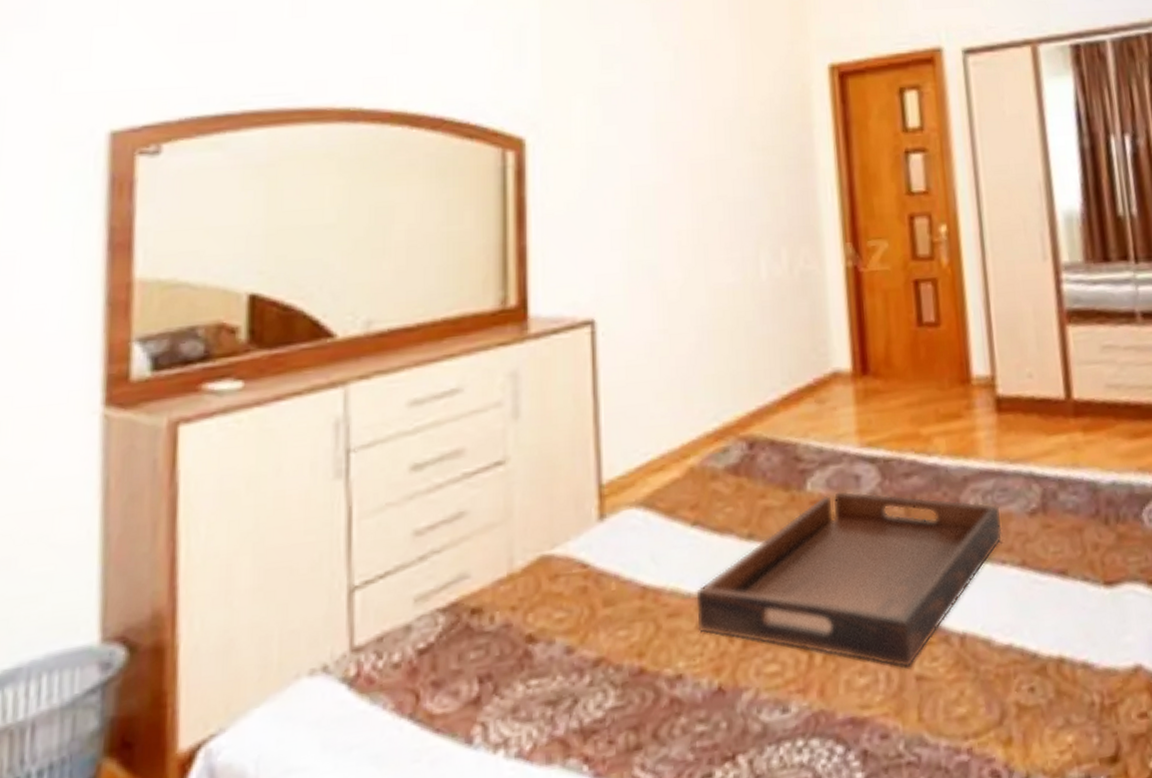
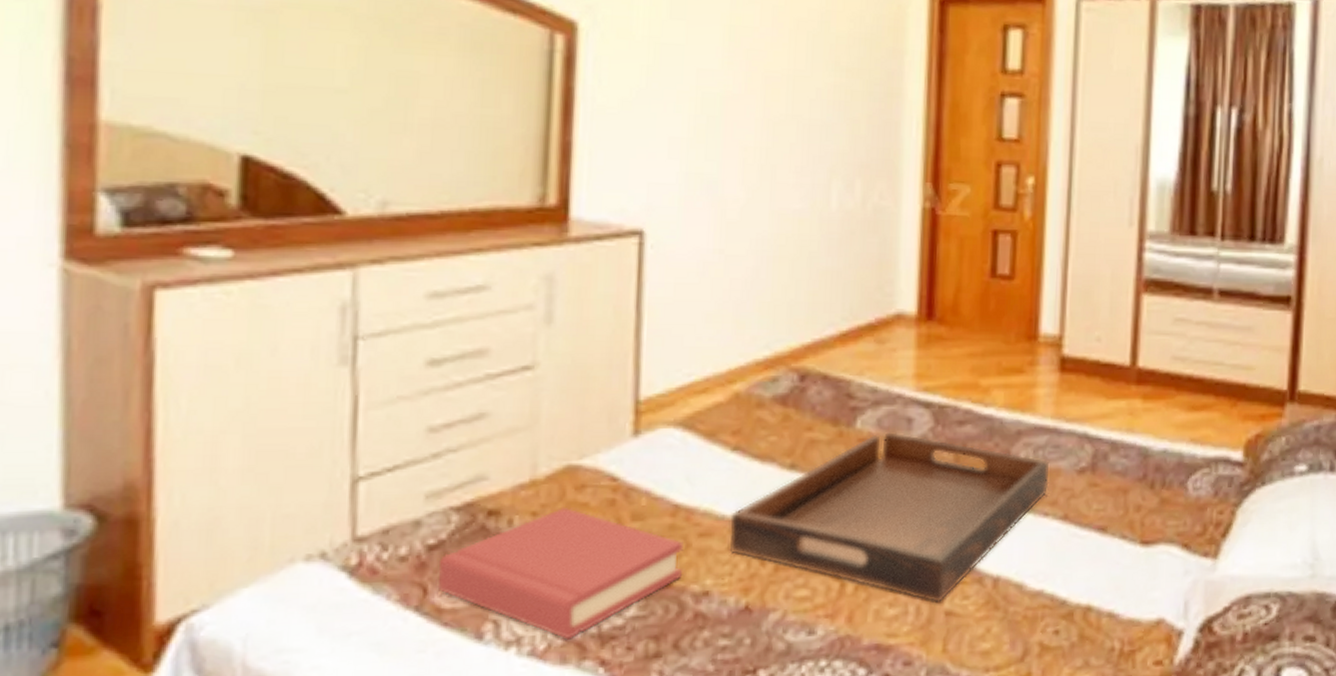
hardback book: none [428,598,655,737] -> present [437,506,683,640]

